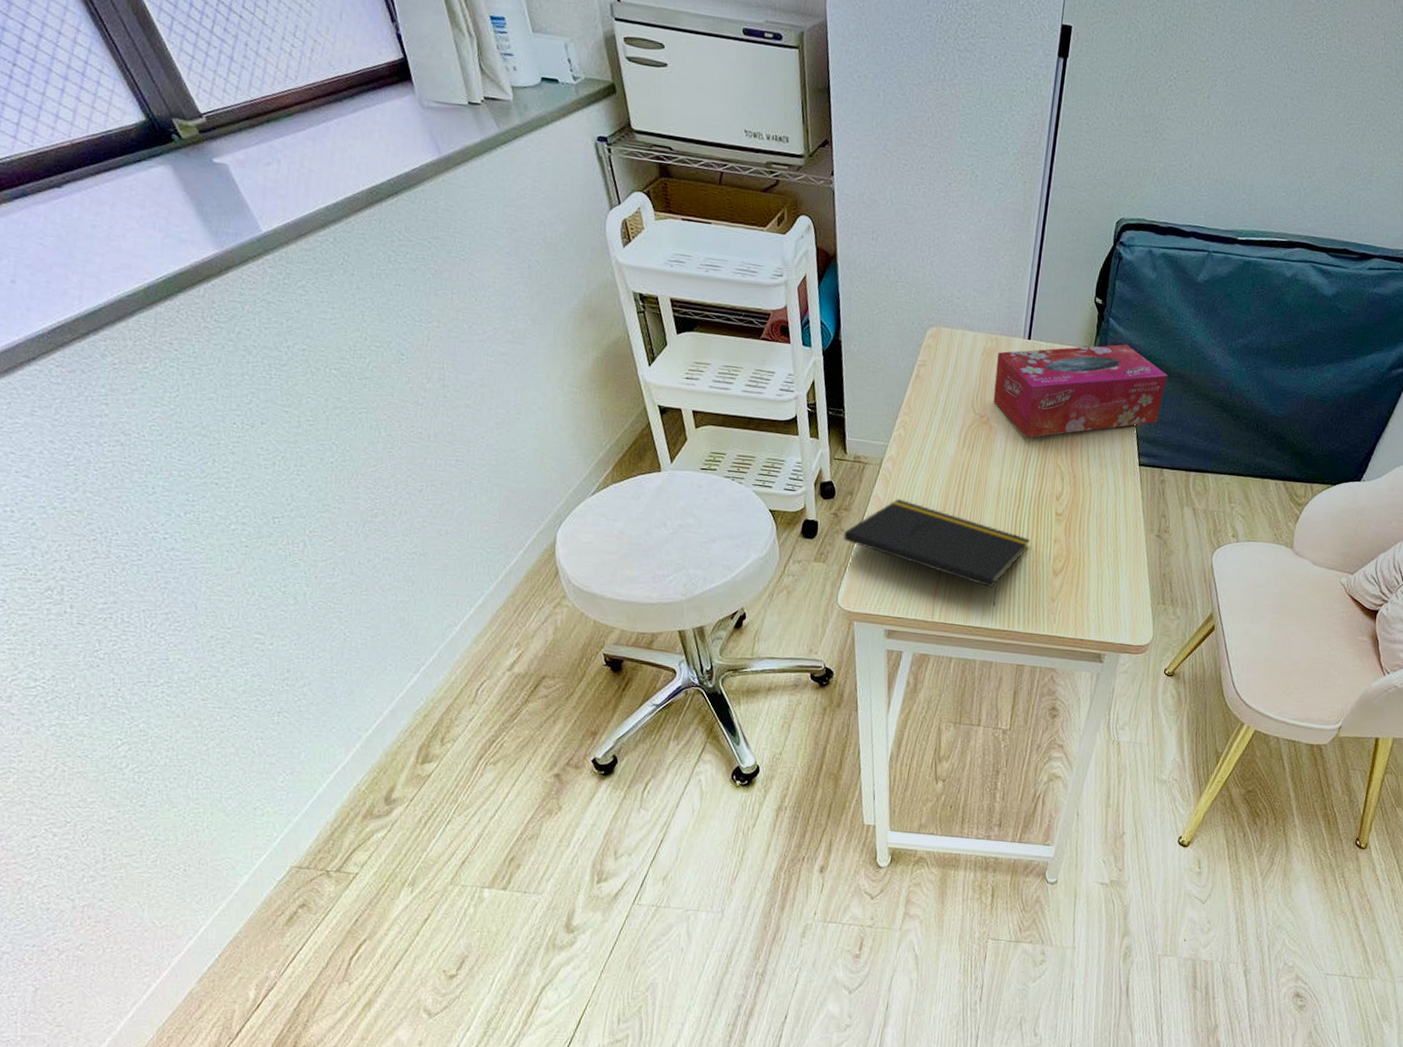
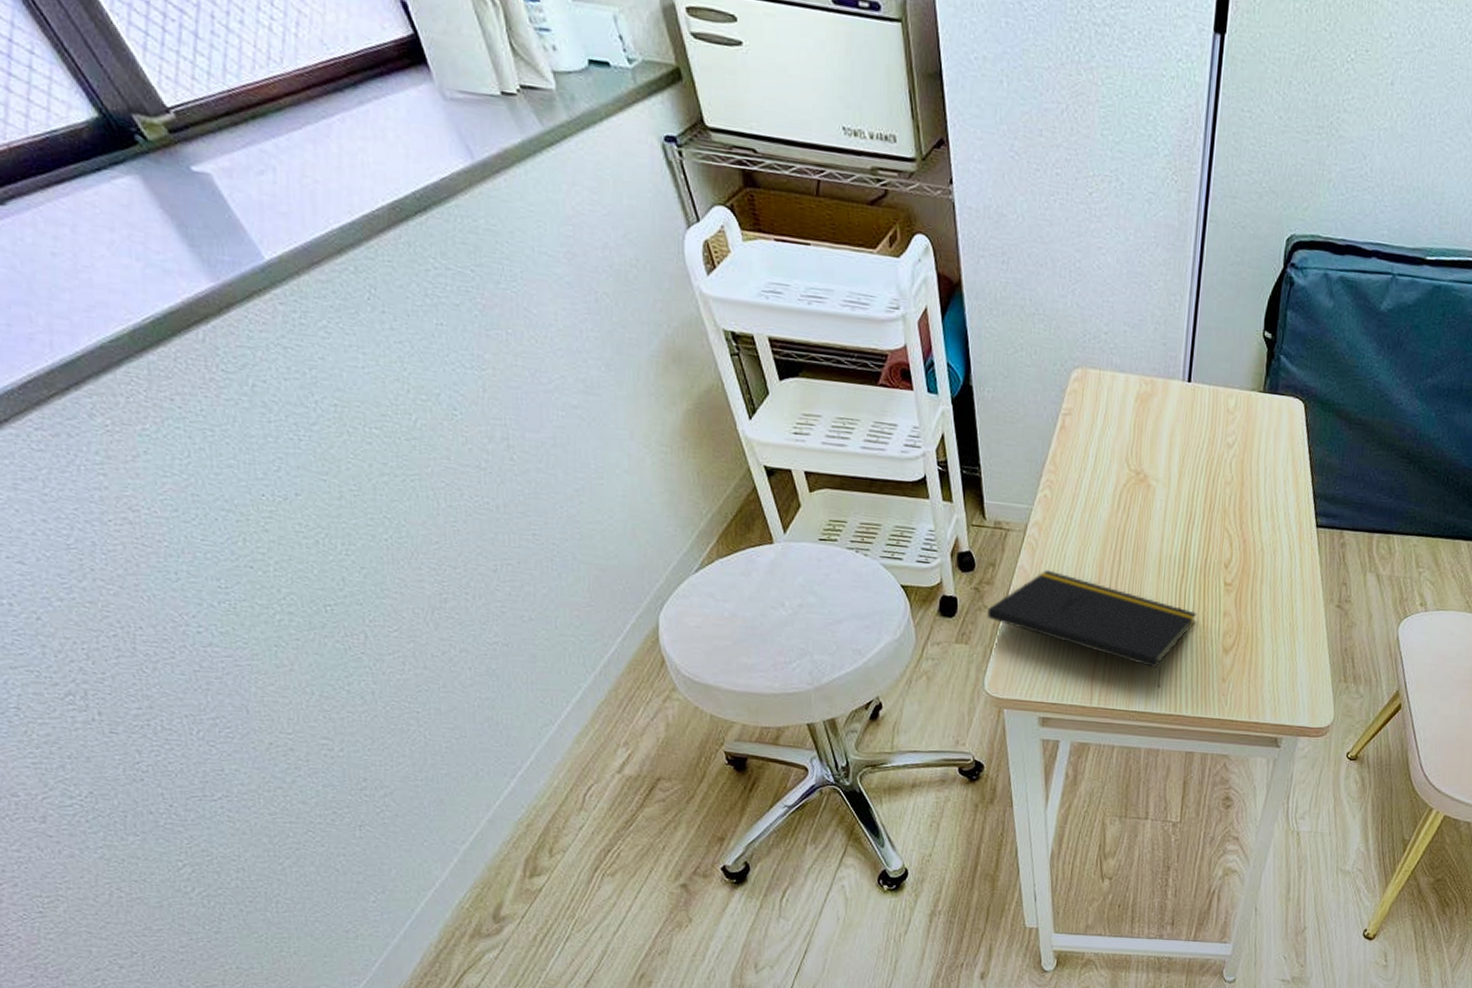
tissue box: present [993,344,1168,438] -> none [1150,386,1348,497]

